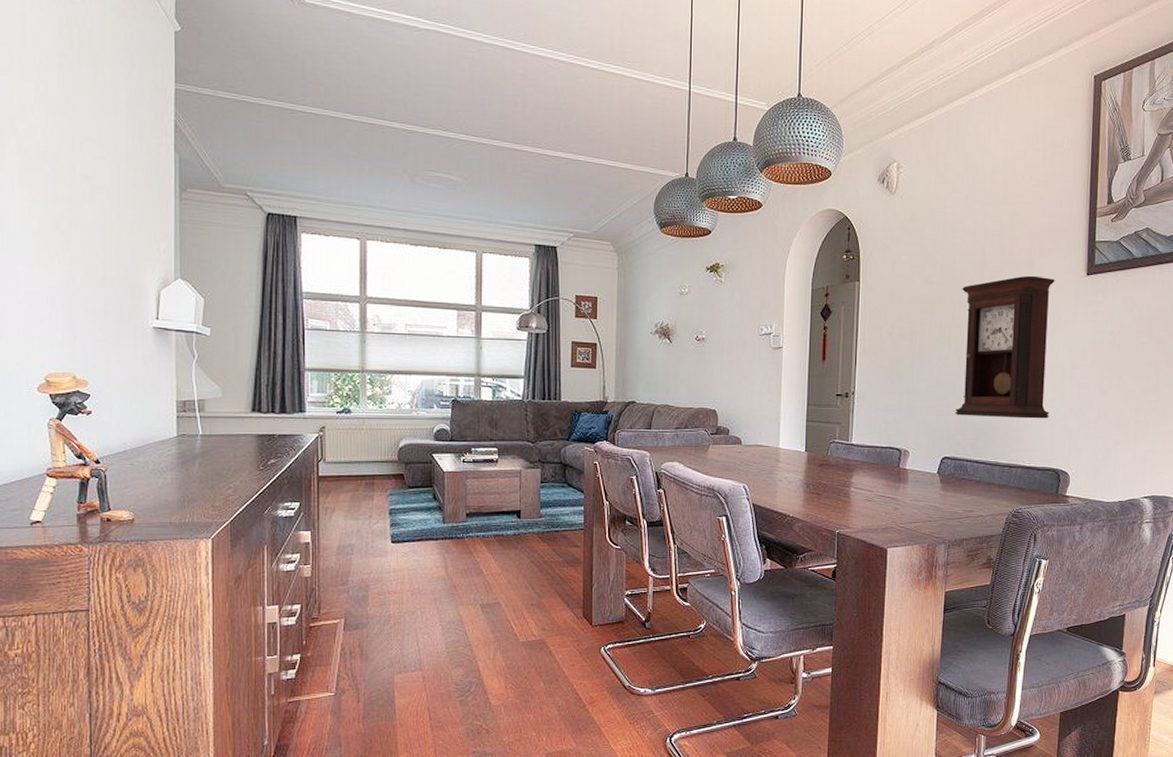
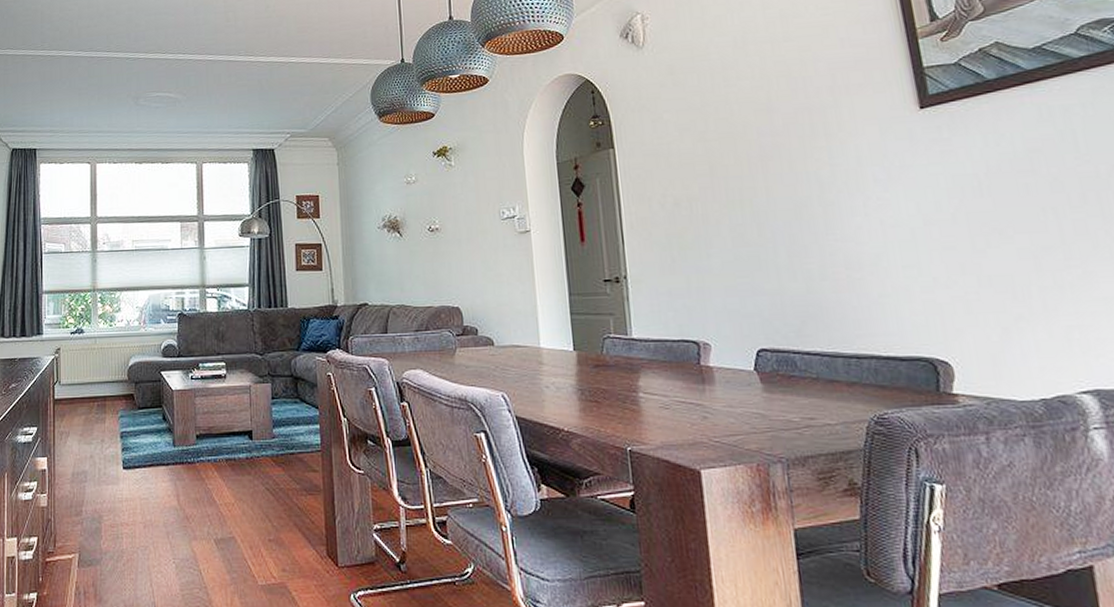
pendulum clock: present [955,275,1055,419] -> none [748,117,904,296]

